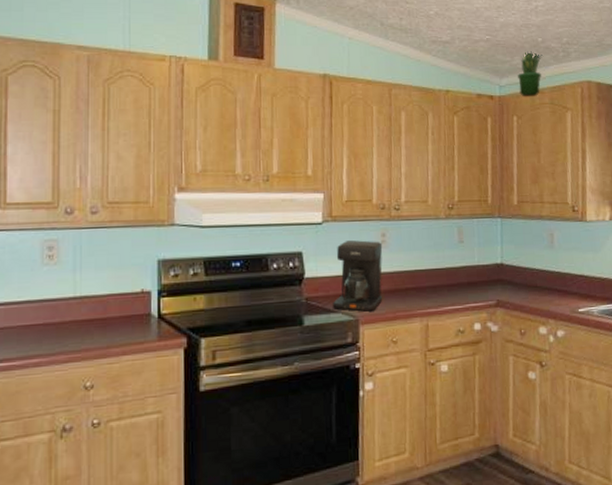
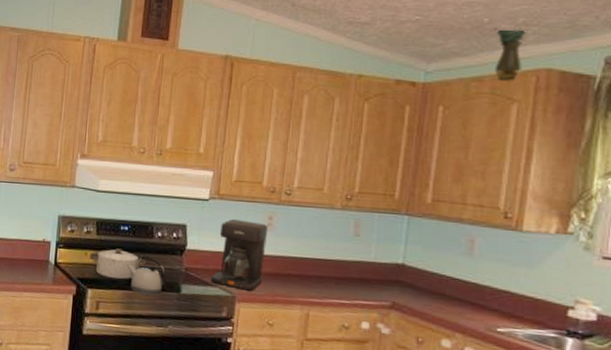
cooking pot: none [199,288,264,324] -> present [90,248,146,281]
kettle: none [242,290,287,335] -> present [126,254,167,296]
planter: present [518,51,542,97] -> none [450,33,486,86]
vase: none [547,47,570,94] -> present [494,28,525,82]

